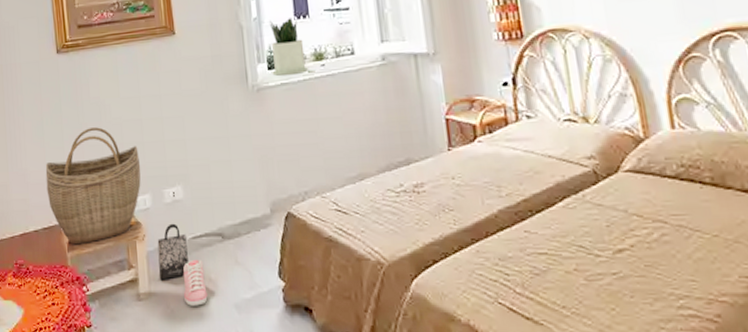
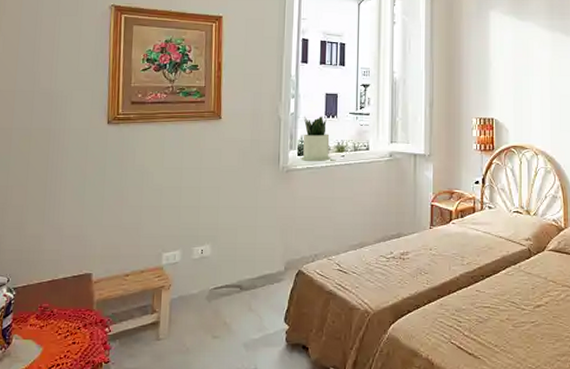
woven basket: present [45,127,141,245] -> none [81,191,175,292]
shopping bag: present [157,223,188,280] -> none [179,276,209,323]
sneaker: present [183,260,208,306] -> none [200,307,221,345]

